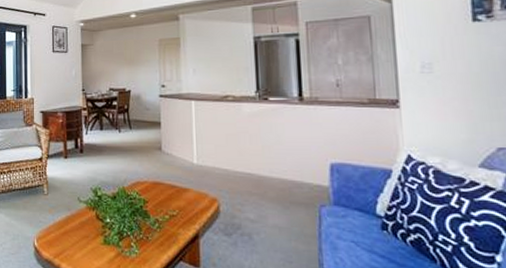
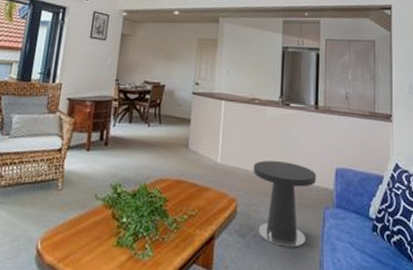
side table: none [233,158,308,246] -> present [253,160,317,248]

